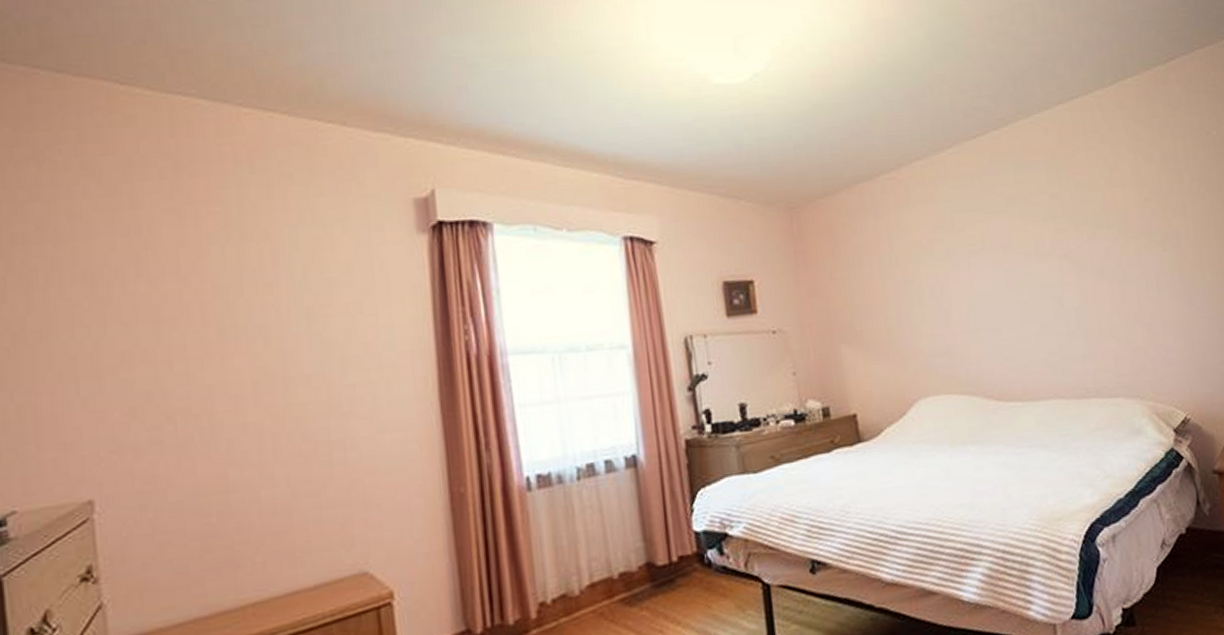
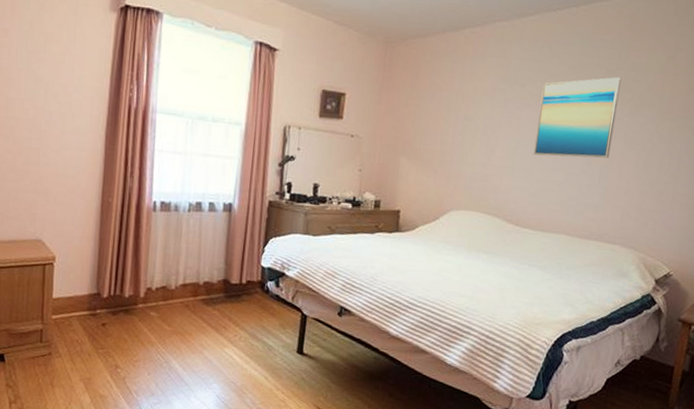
wall art: none [984,200,1081,310] -> present [533,76,622,158]

